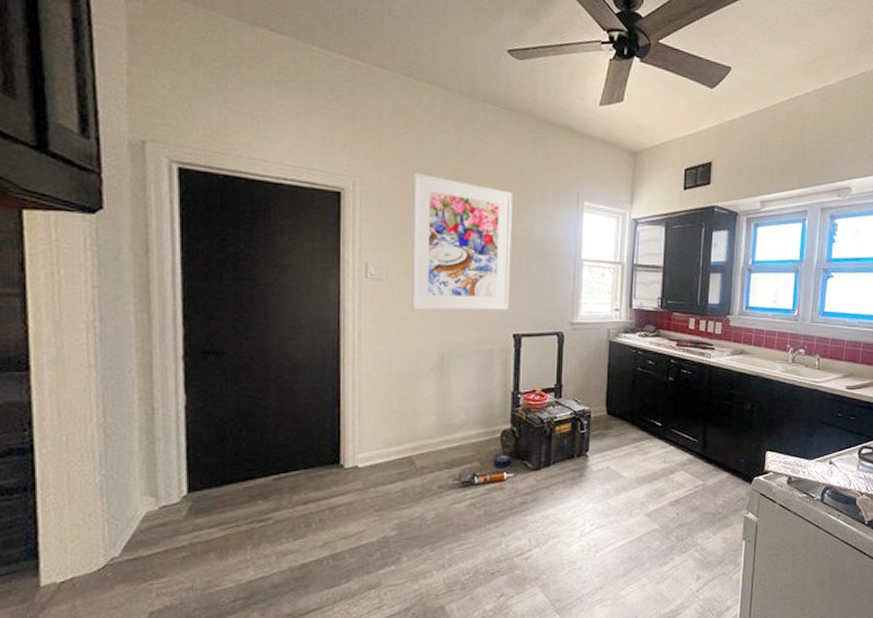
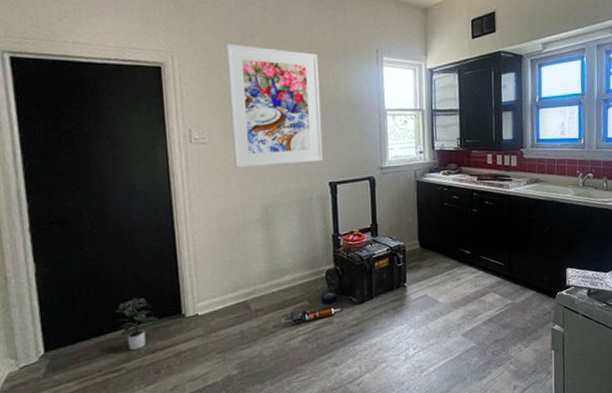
potted plant: none [267,442,316,499] -> present [115,297,160,350]

